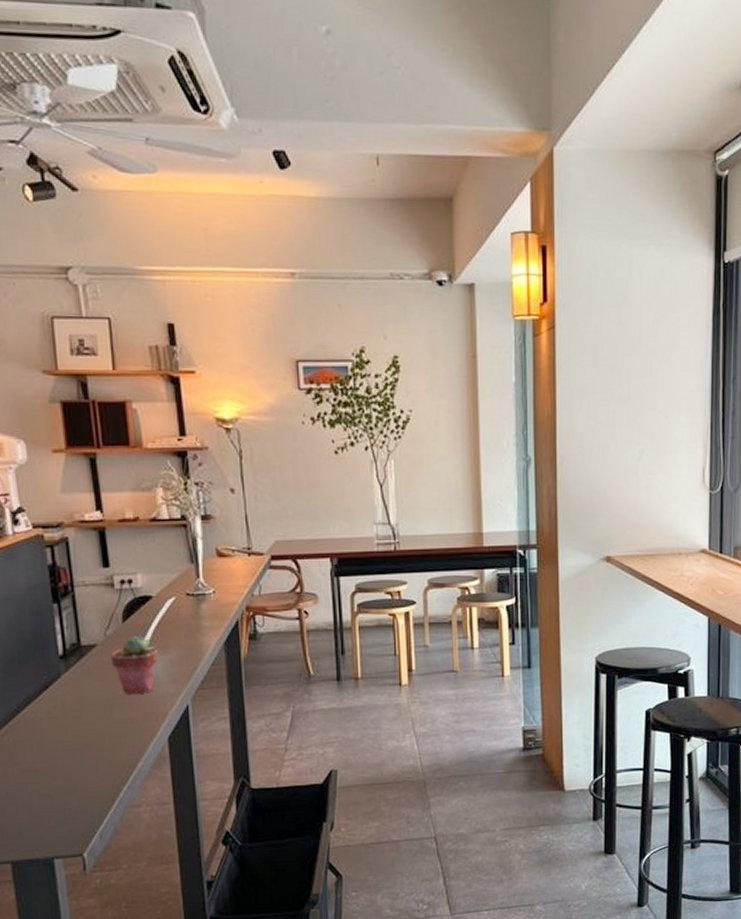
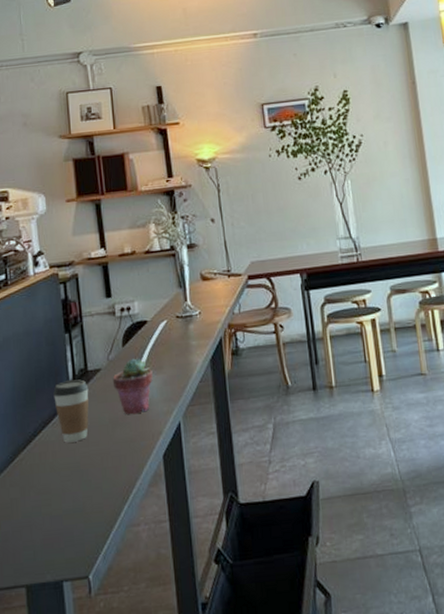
coffee cup: none [40,654,83,720] -> present [53,379,89,443]

